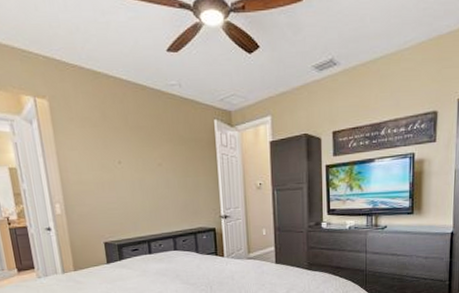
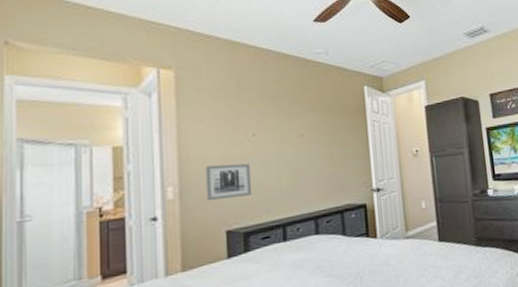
wall art: none [82,187,122,218] -> present [204,163,253,202]

